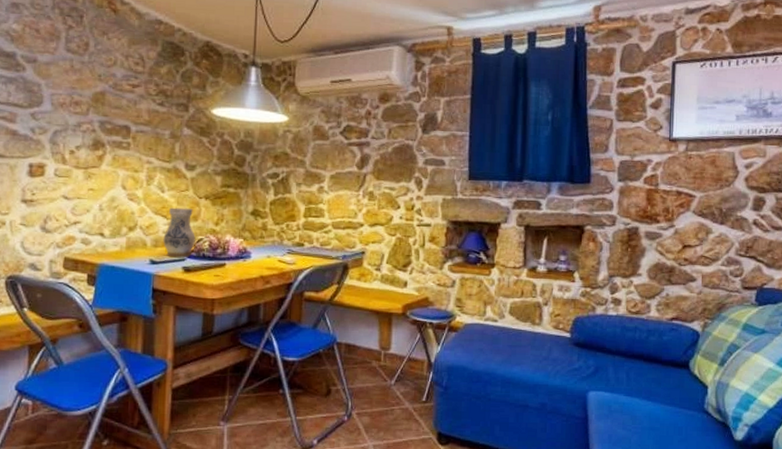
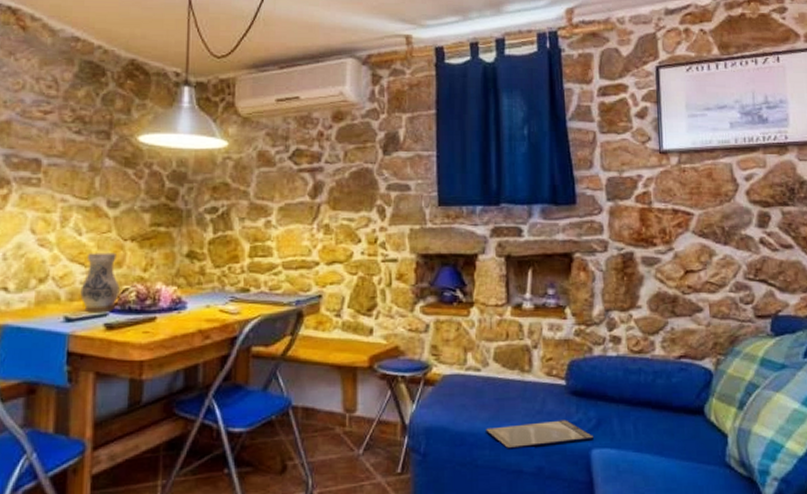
tablet: none [499,366,591,389] -> present [486,420,594,451]

